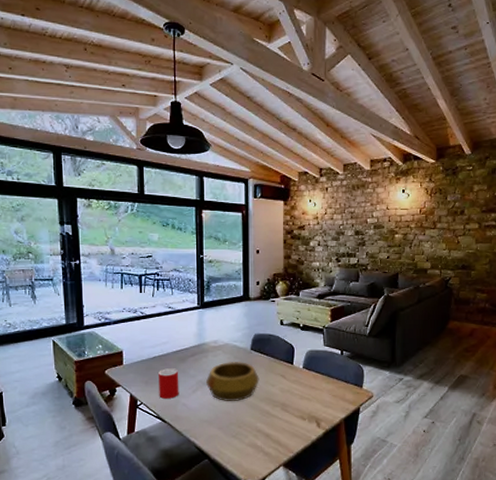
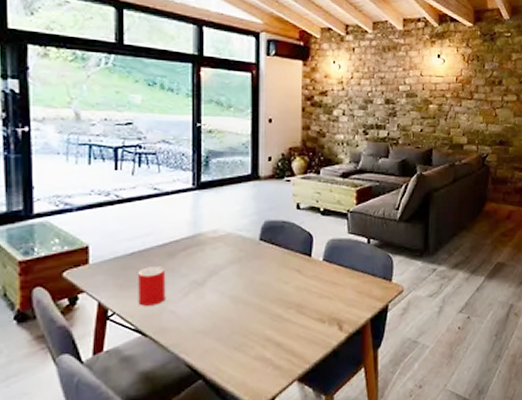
decorative bowl: present [206,362,260,401] -> none [202,255,270,305]

